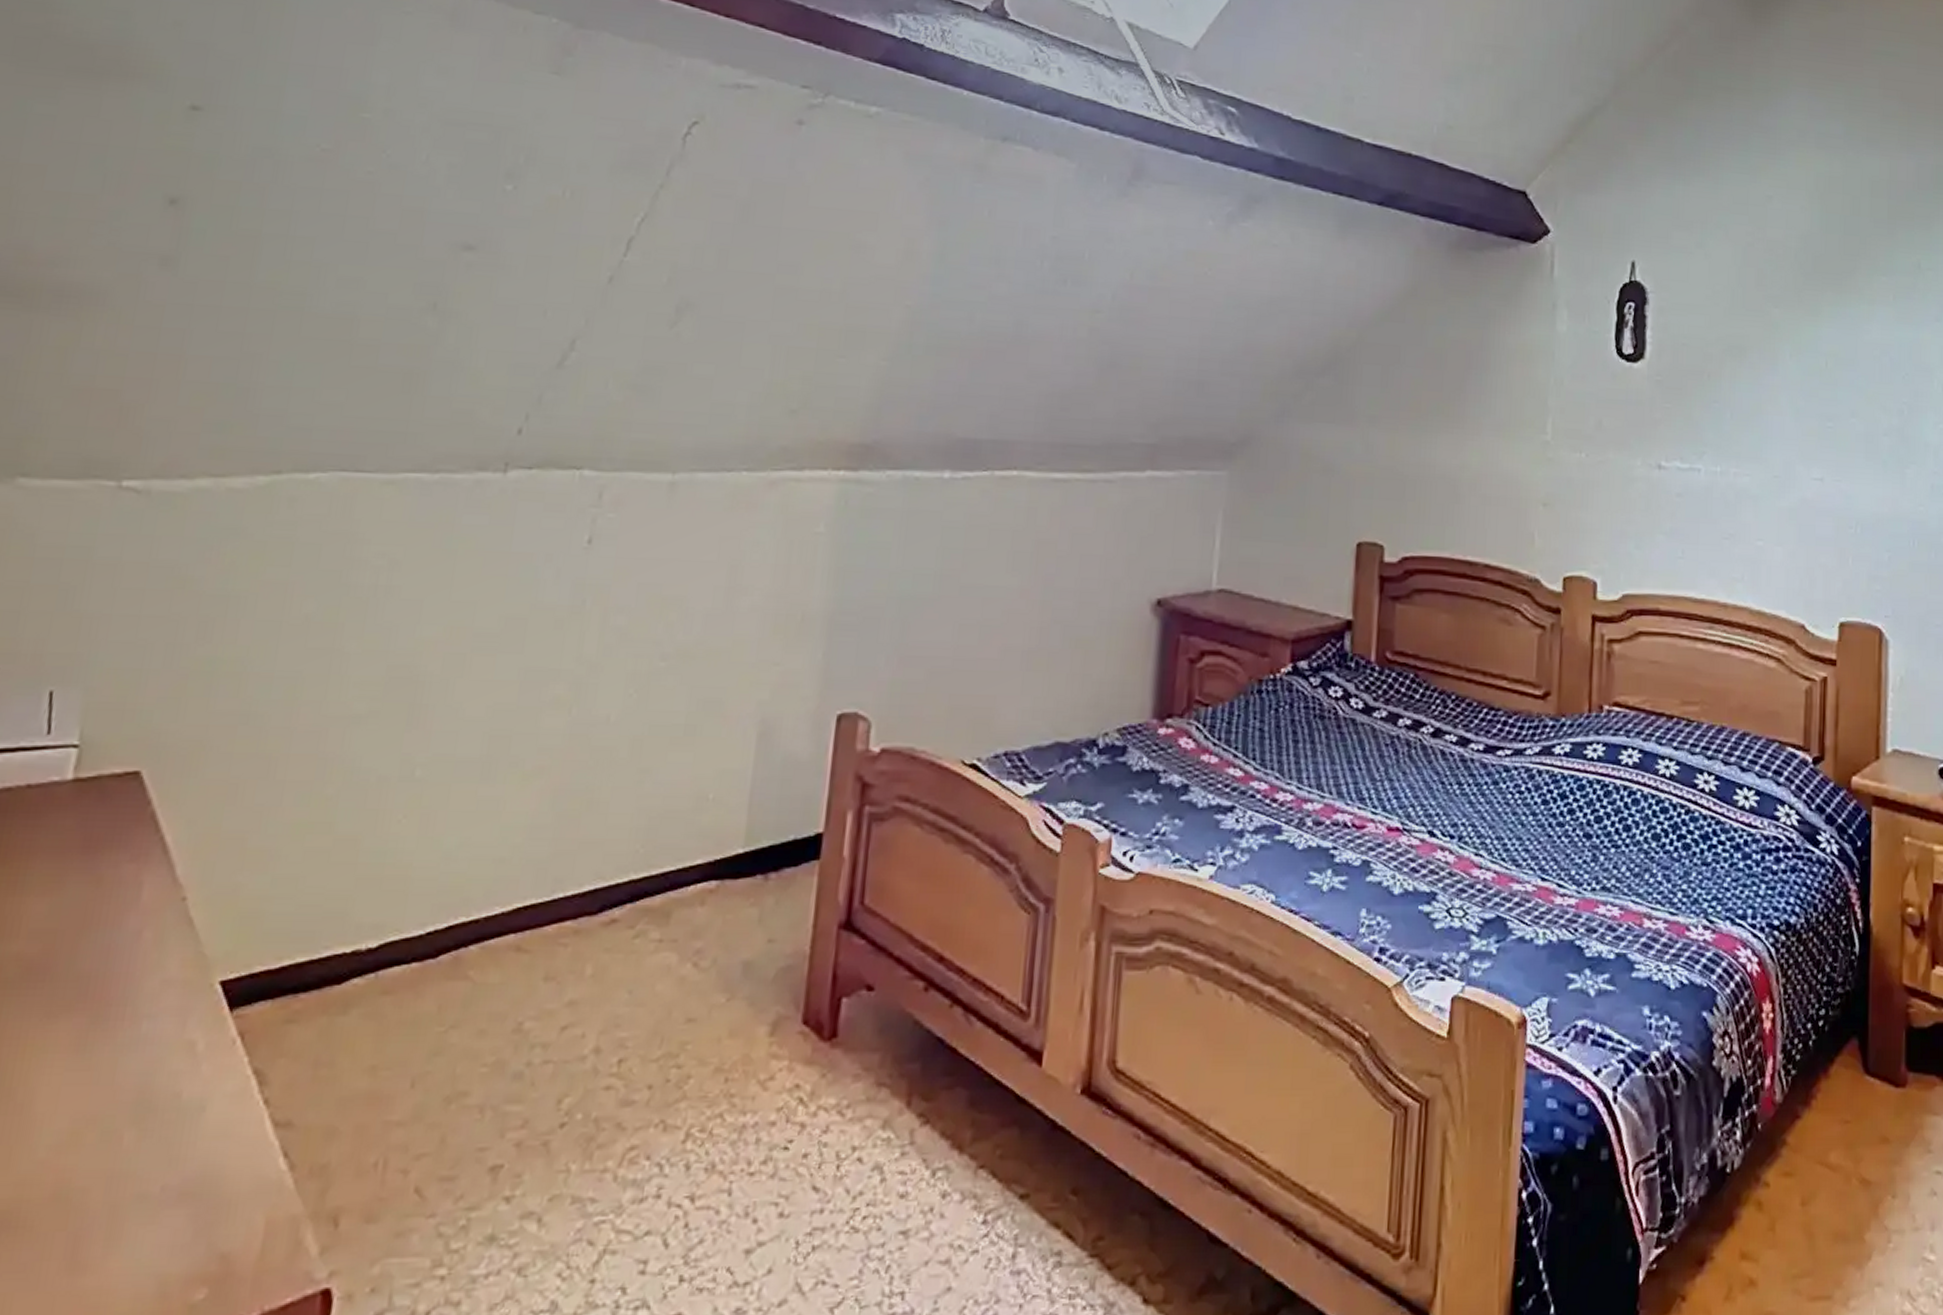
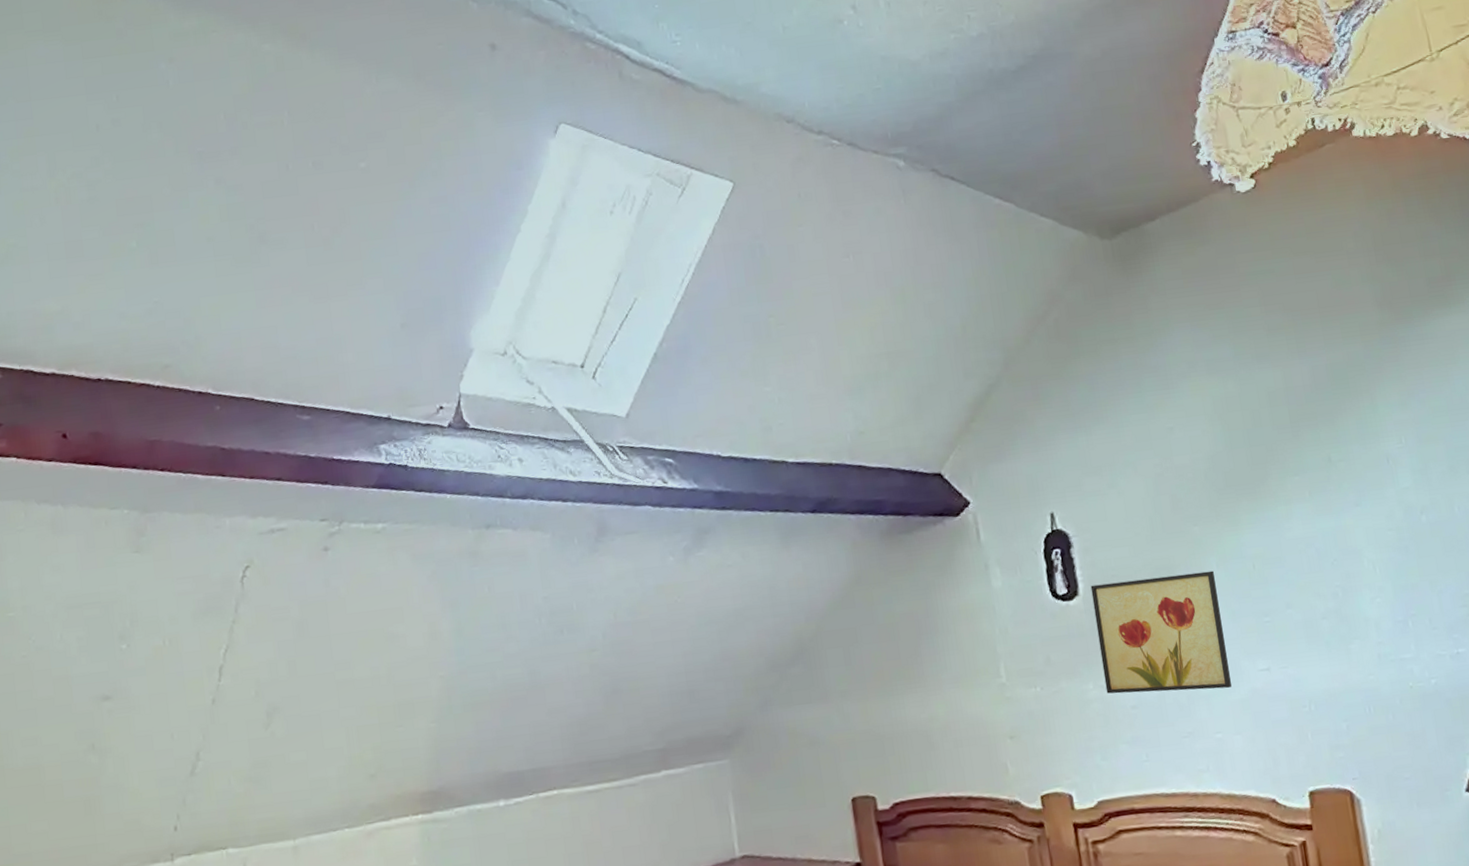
wall art: none [1653,350,1786,492] -> present [1090,570,1232,694]

